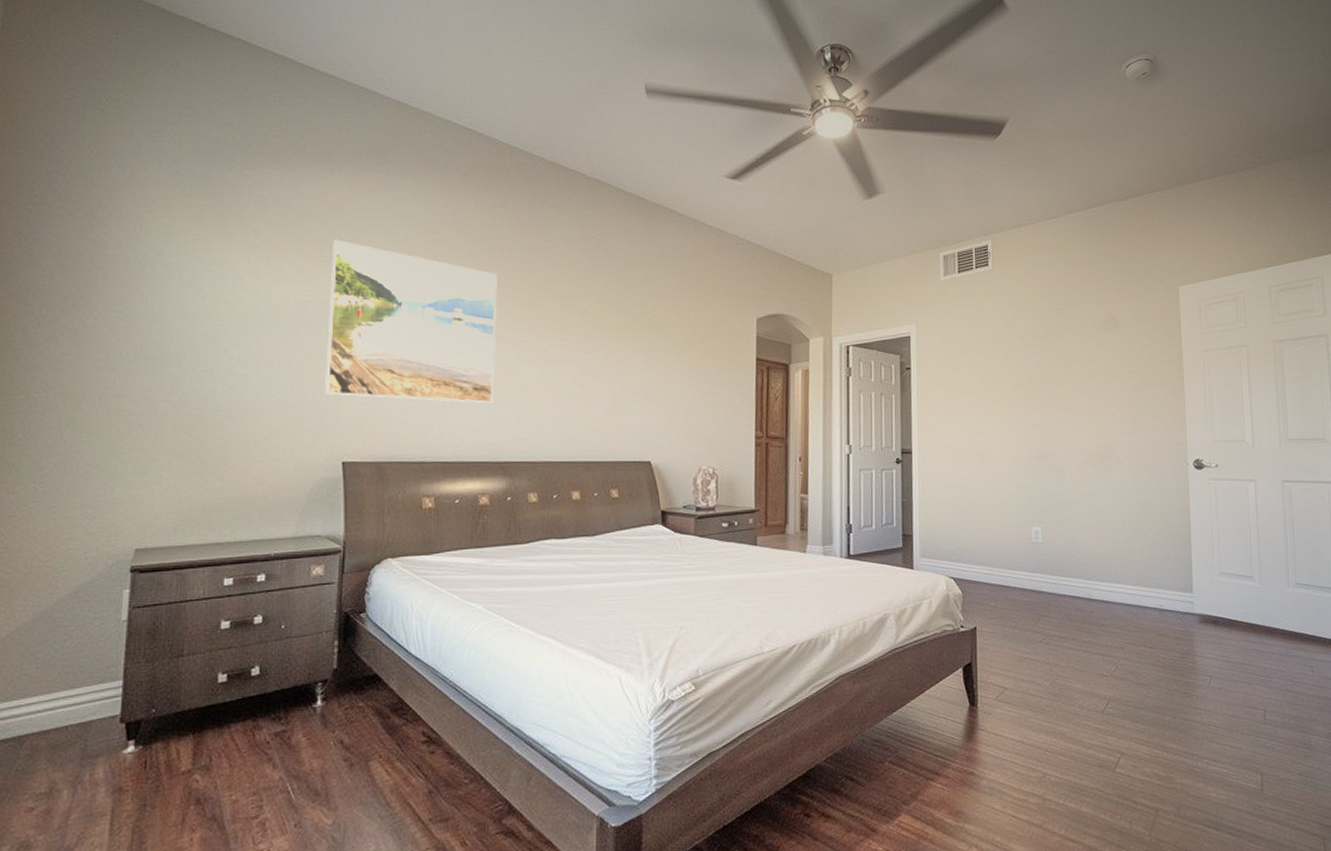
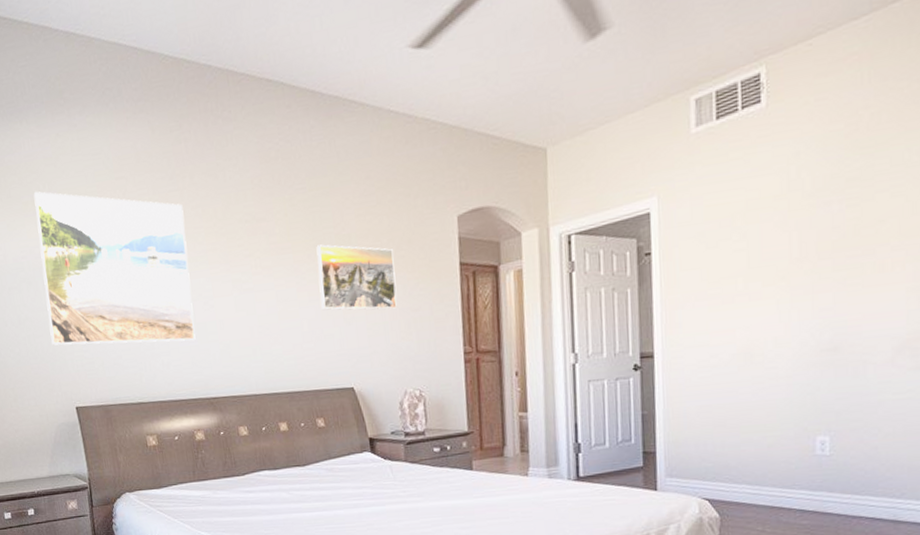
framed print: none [626,328,699,392] -> present [316,244,397,310]

